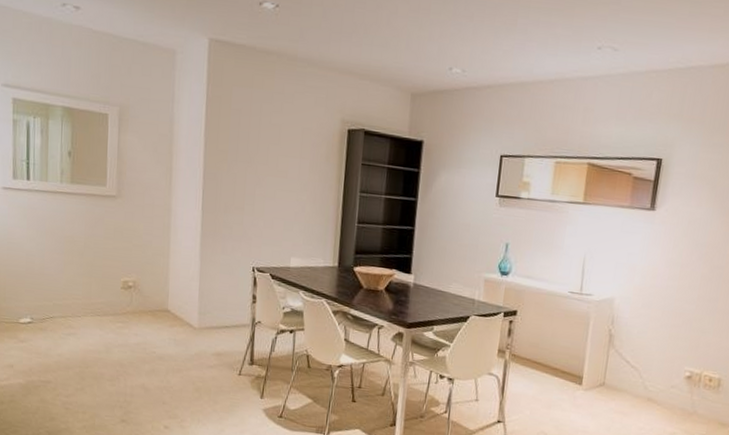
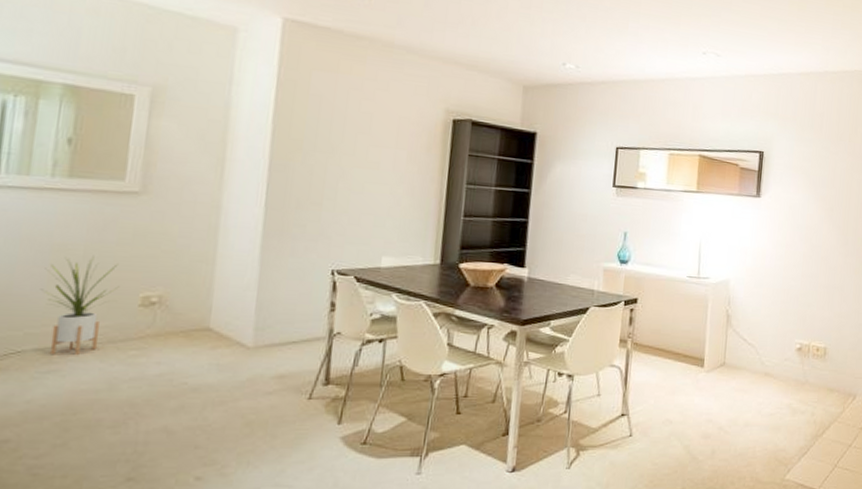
house plant: none [61,247,108,323] -> present [42,256,120,355]

